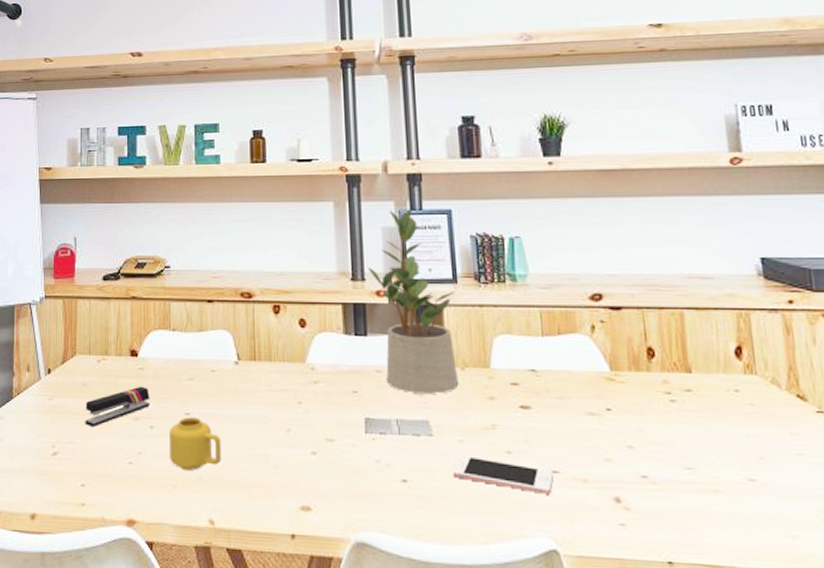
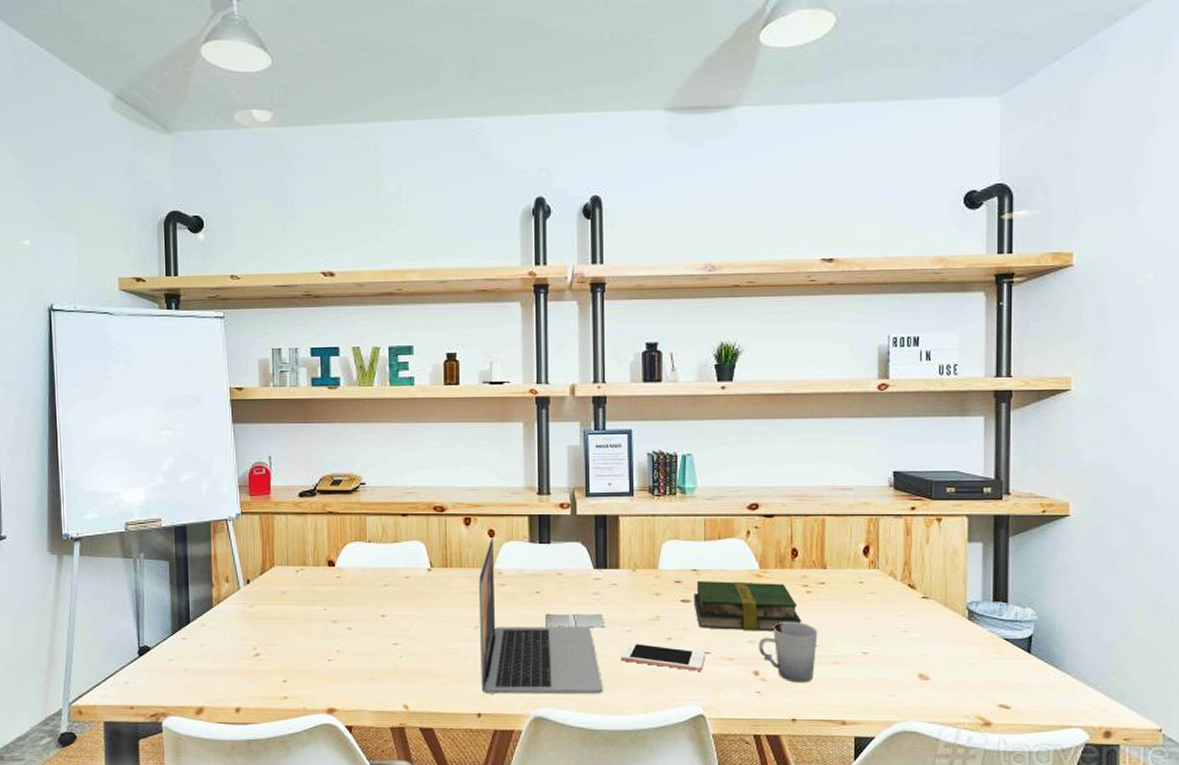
stapler: present [85,386,150,427] -> none [285,592,348,630]
mug: present [169,417,221,470] -> none [366,619,415,664]
laptop: none [289,328,434,517] -> present [478,537,603,695]
potted plant: present [367,209,459,394] -> none [553,429,632,592]
book: none [534,382,669,448] -> present [693,580,802,632]
cup: none [617,435,691,516] -> present [759,621,818,683]

